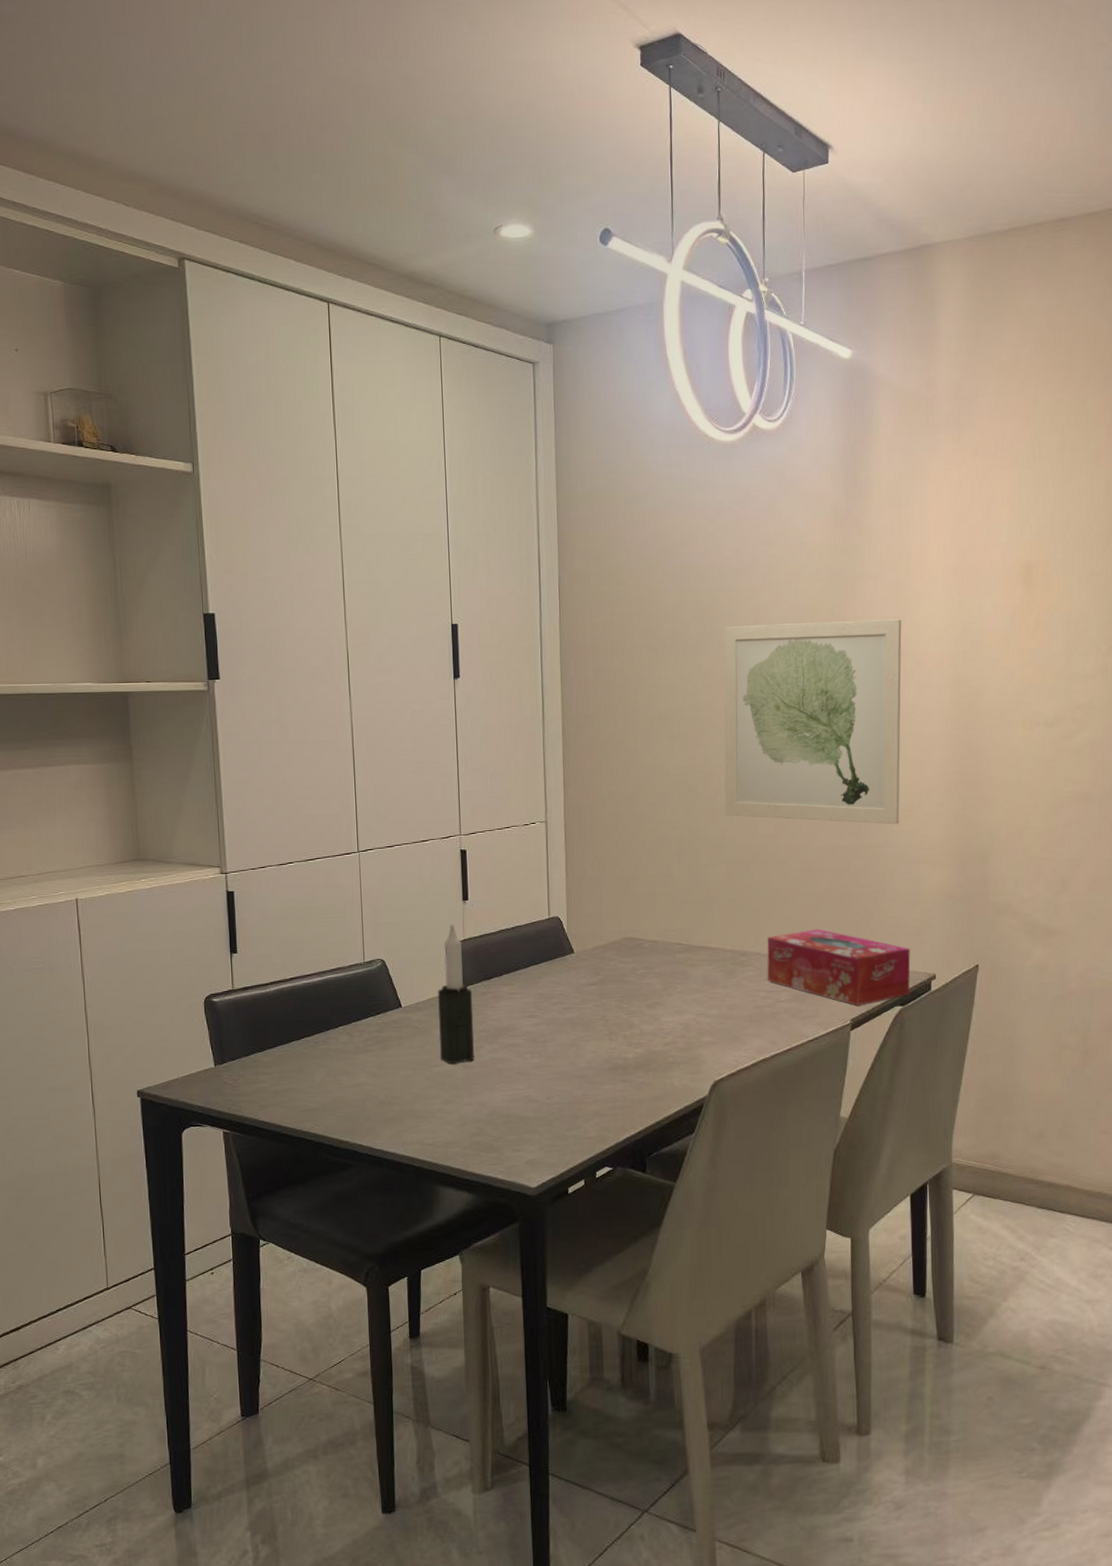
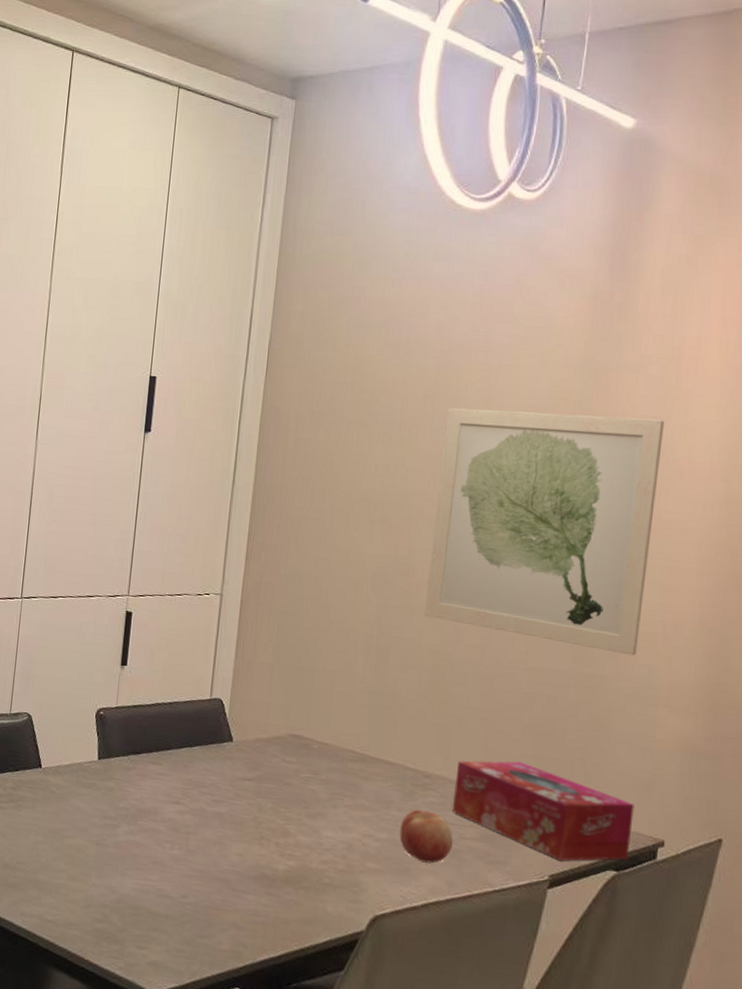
candle: present [438,924,474,1064] -> none [74,688,118,839]
fruit: none [727,984,771,1028] -> present [399,809,453,864]

